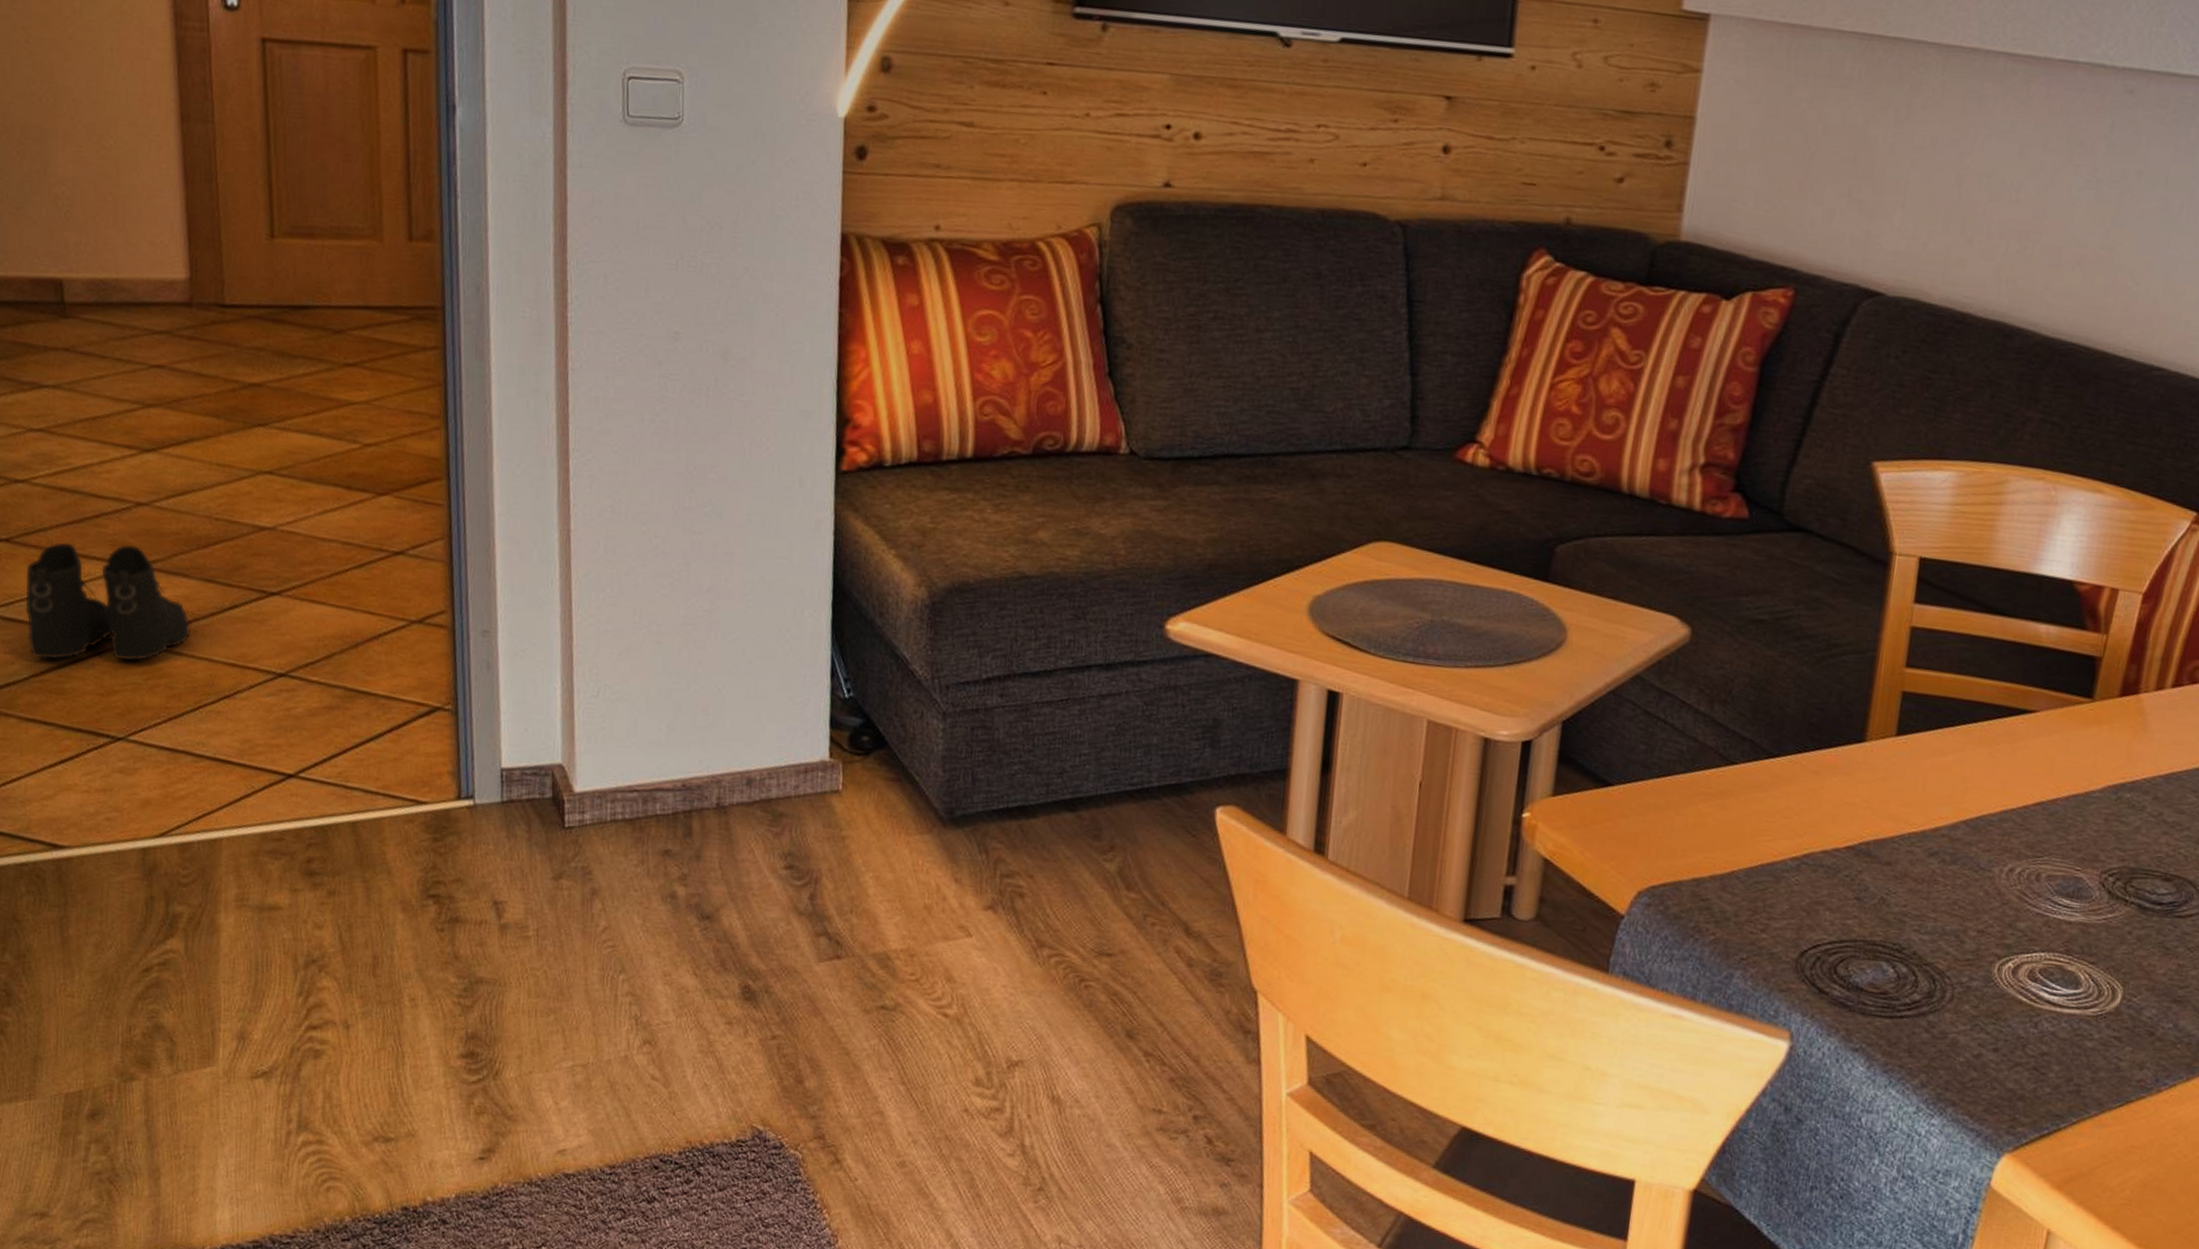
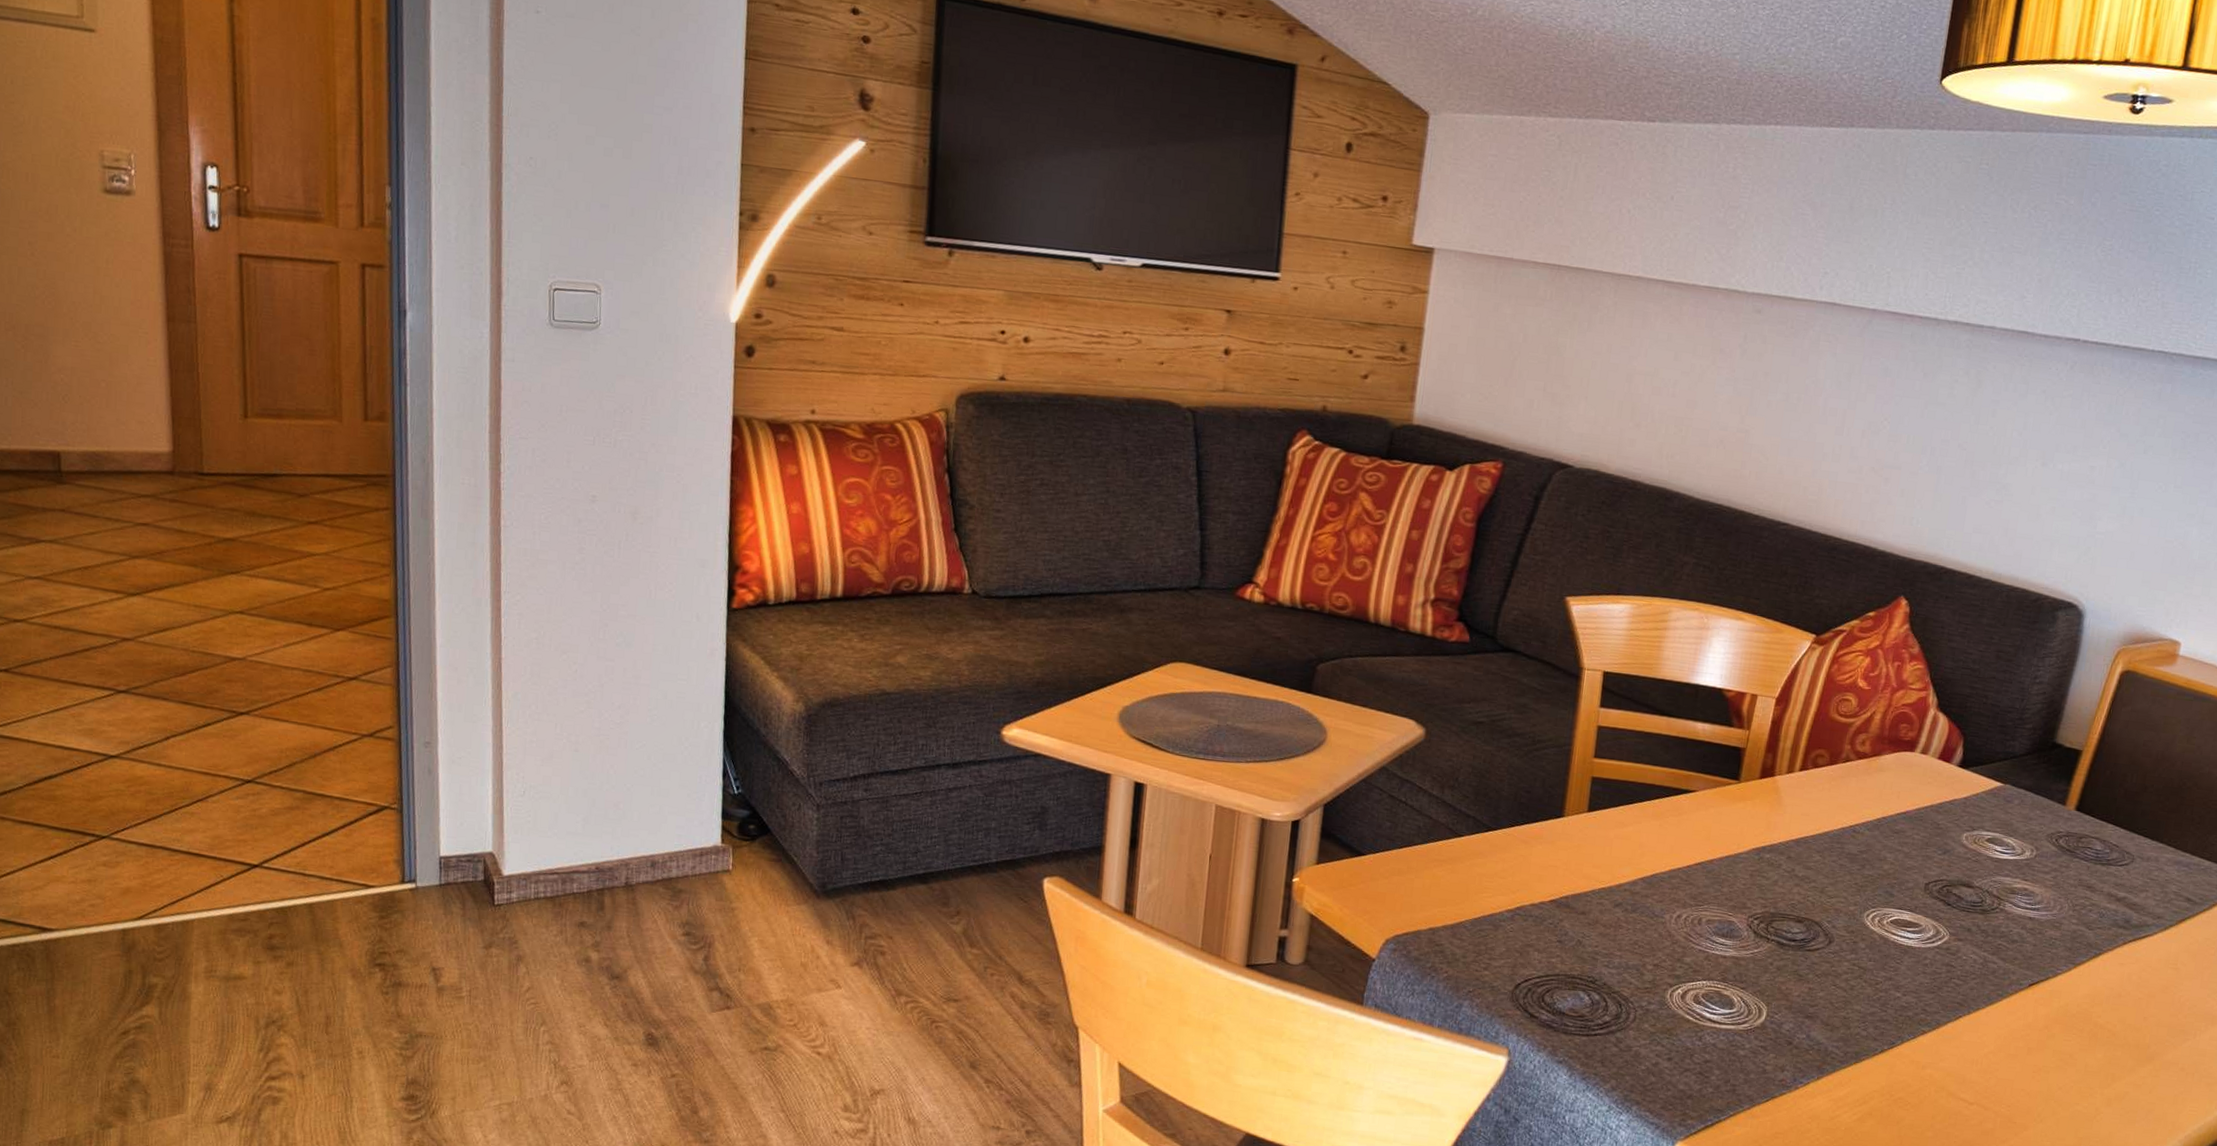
boots: present [25,542,191,662] -> none [21,672,169,772]

